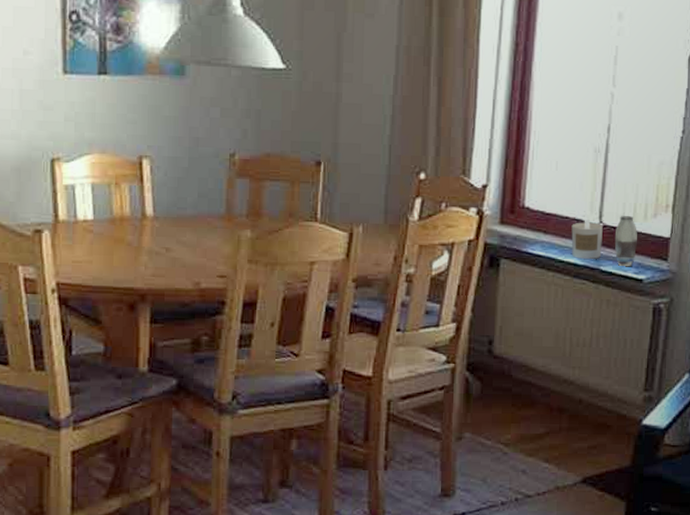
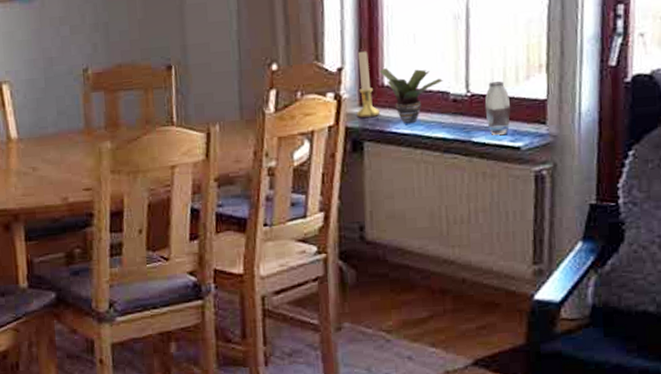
candle holder: none [496,170,519,237] -> present [356,50,381,119]
potted plant: none [522,190,579,247] -> present [379,68,443,124]
candle: present [571,220,603,260] -> none [436,91,472,134]

